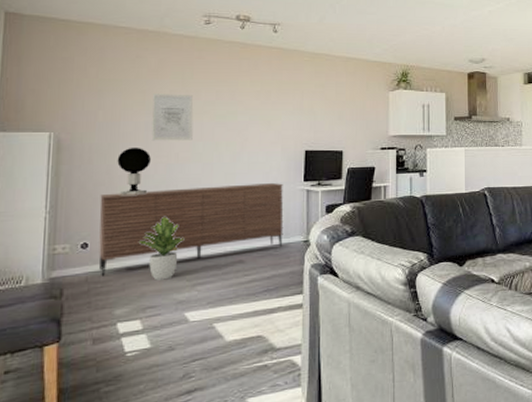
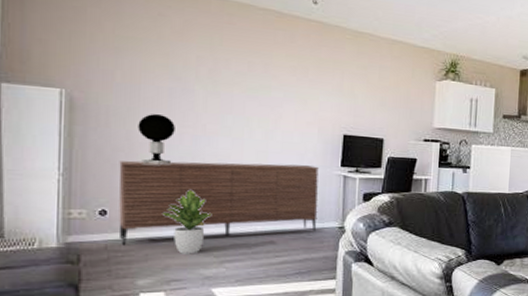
wall art: present [151,94,194,141] -> none [176,57,223,113]

